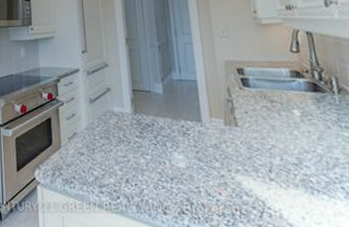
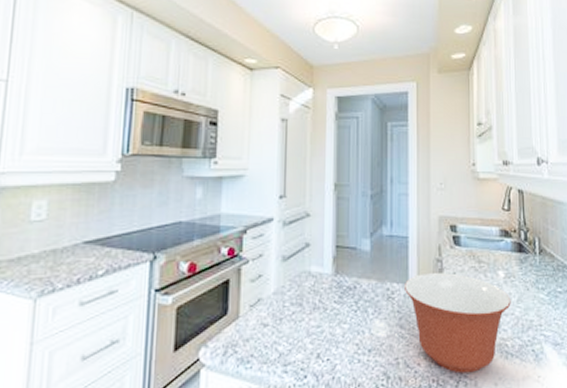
mixing bowl: none [197,112,311,205] -> present [403,273,511,374]

